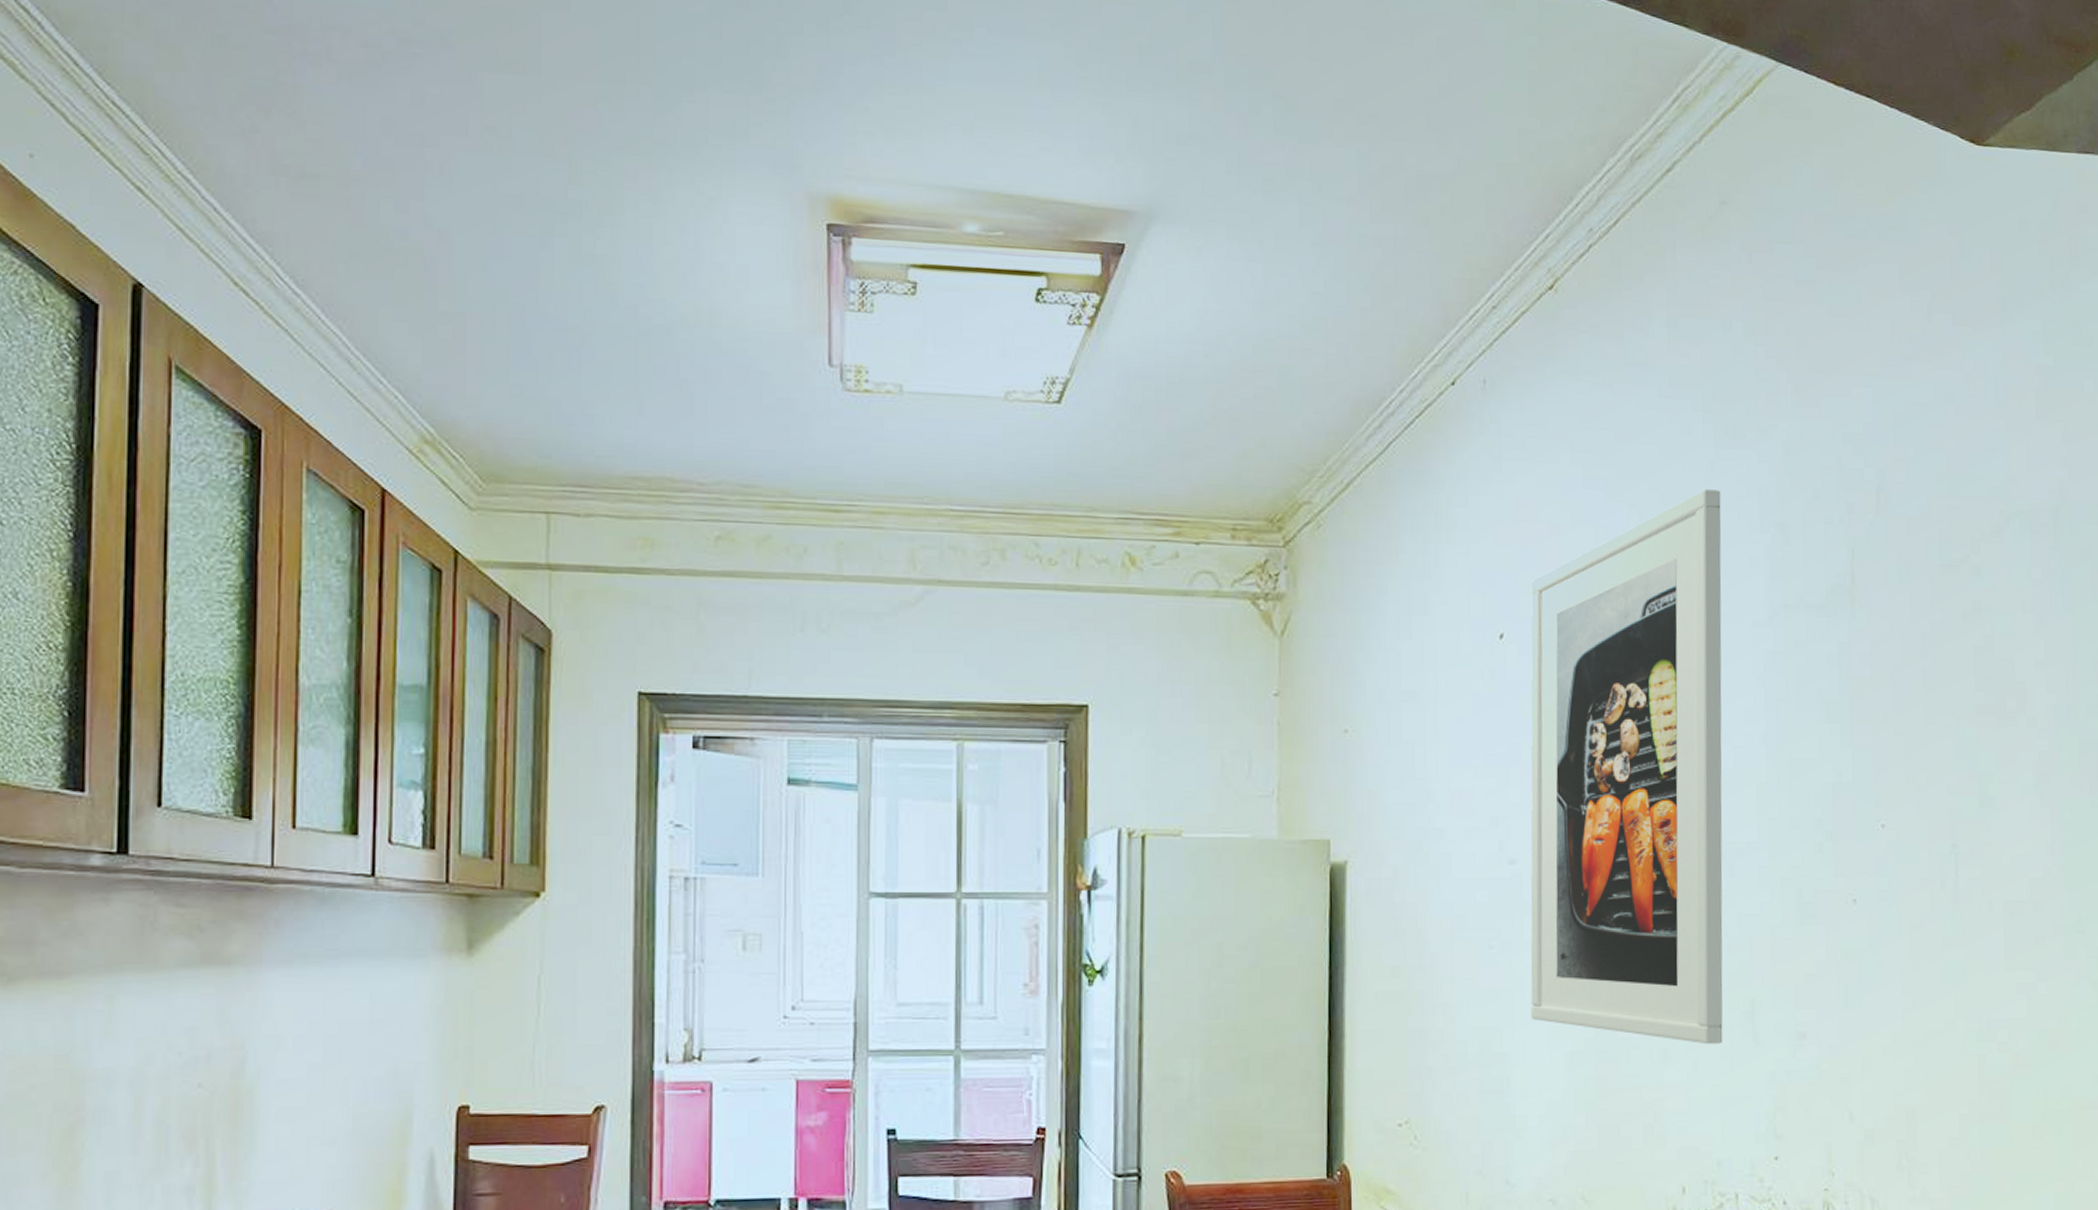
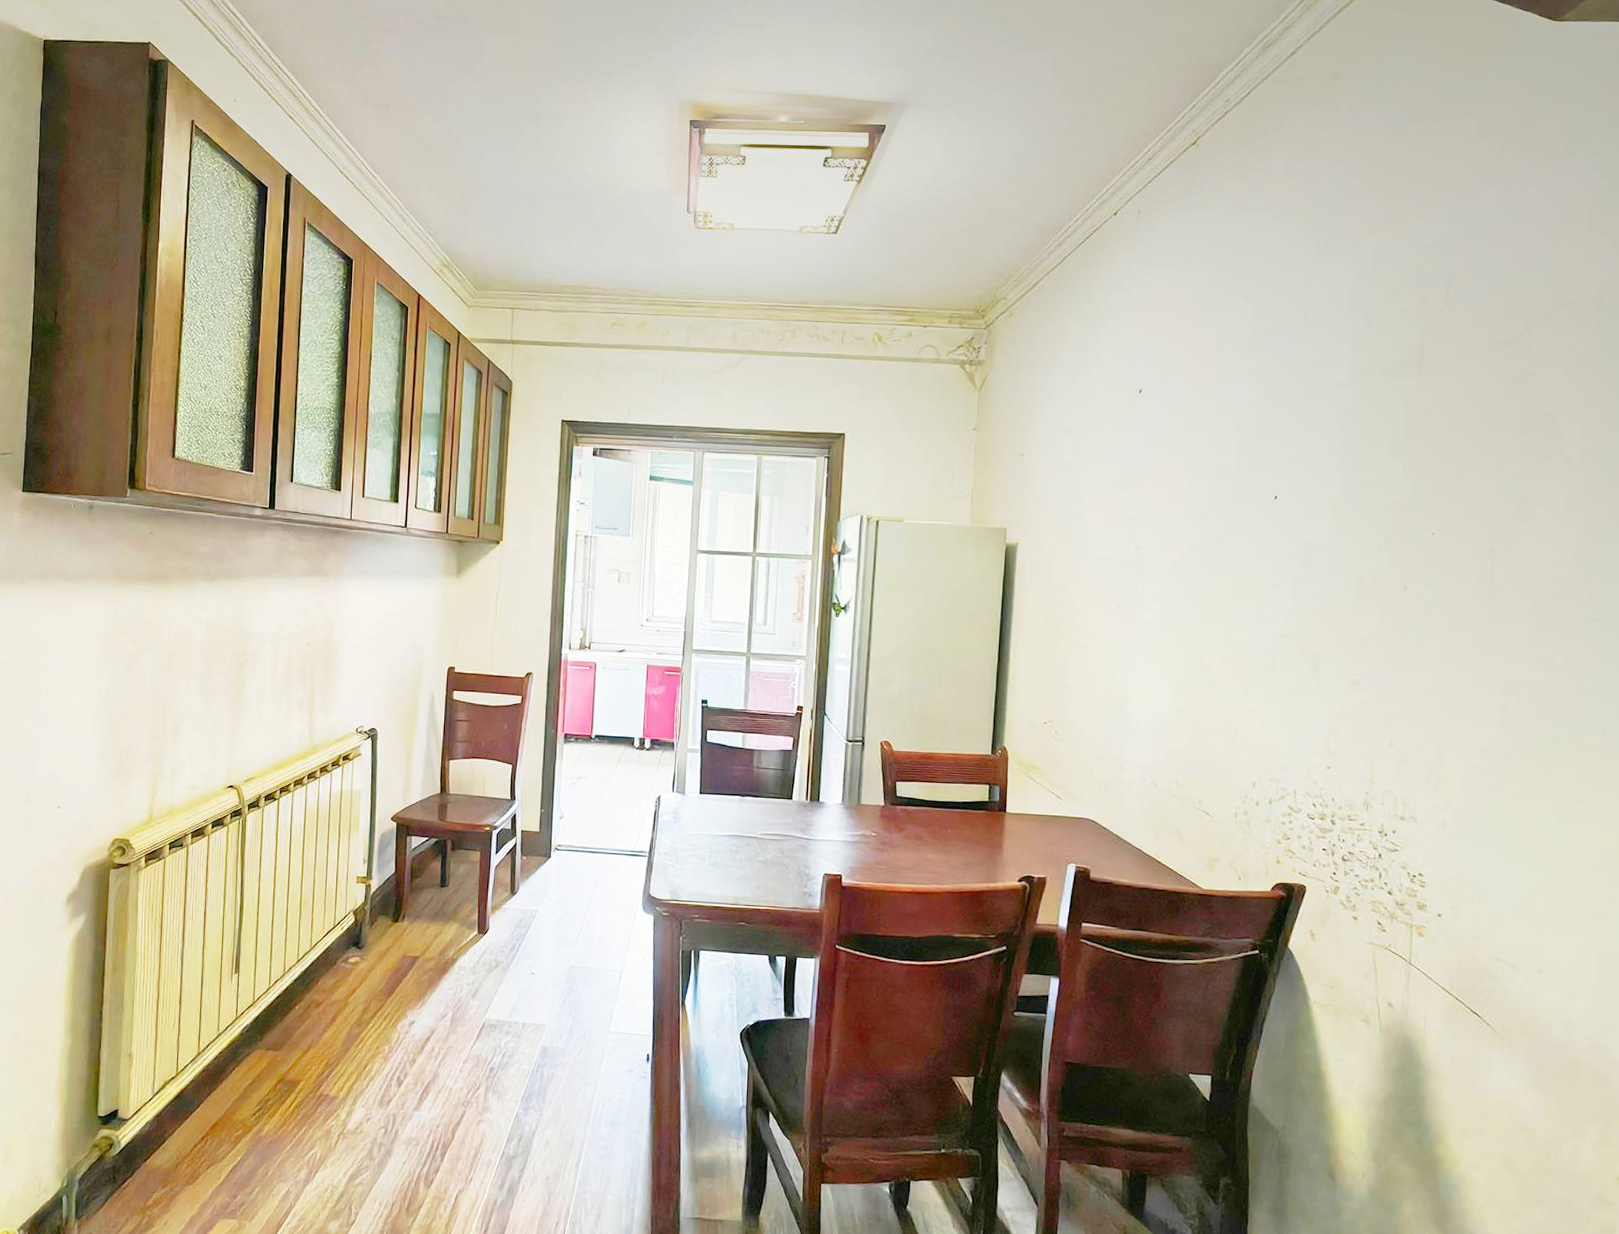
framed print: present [1530,489,1723,1045] -> none [1146,286,1318,684]

